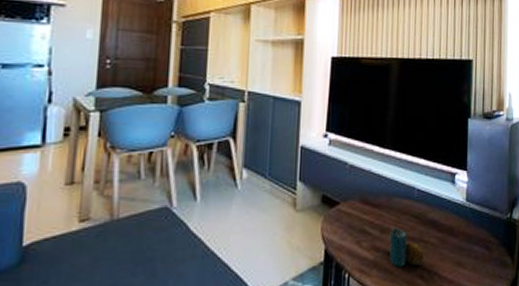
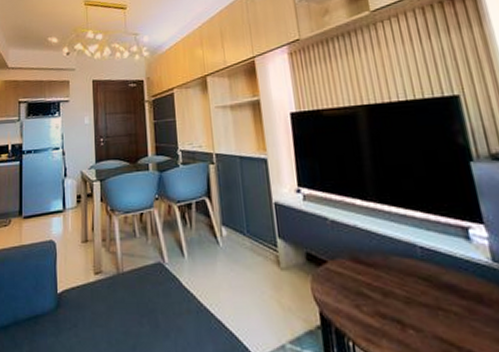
candle: present [389,227,425,268] -> none [394,291,449,340]

